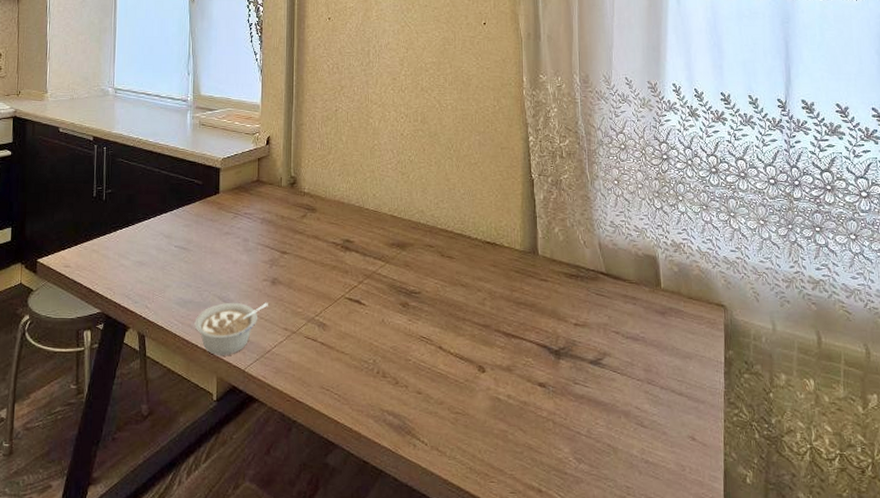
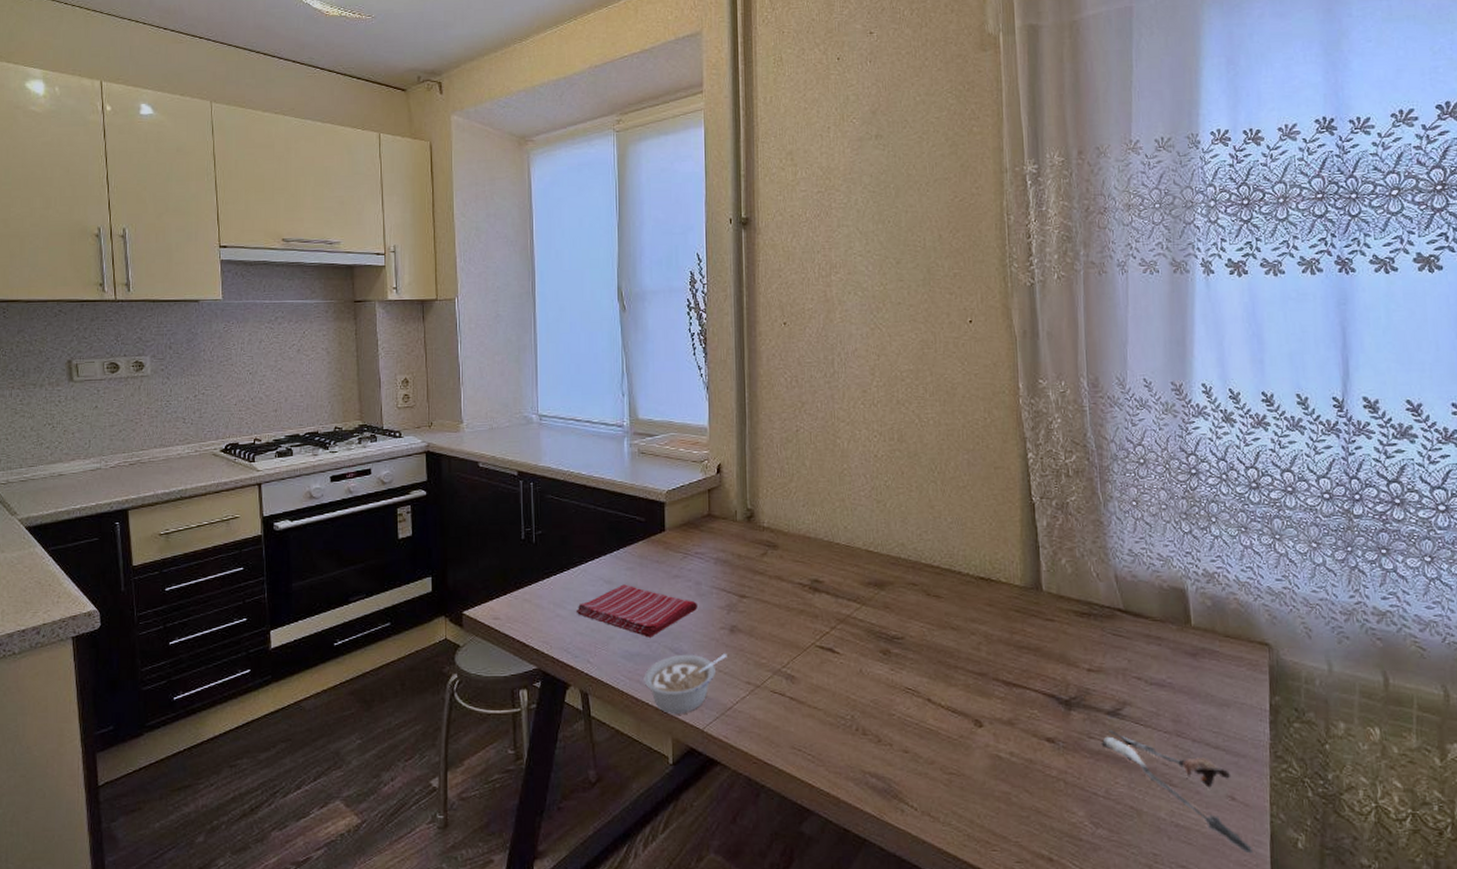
dish towel: none [137,239,244,287] -> present [575,584,697,638]
spoon: none [584,376,710,488] -> present [1101,729,1254,854]

